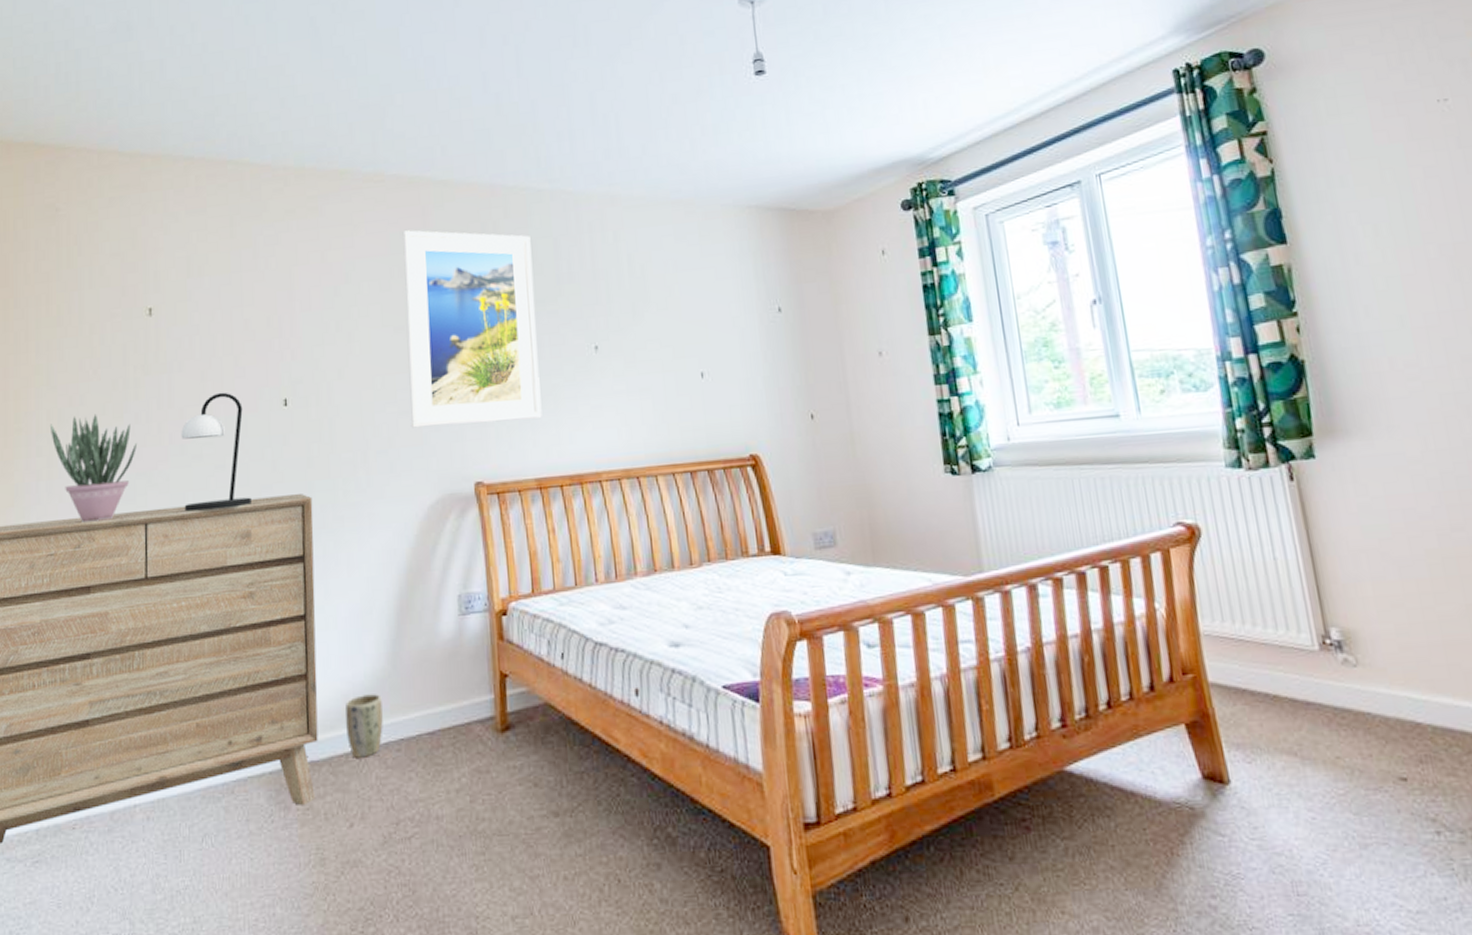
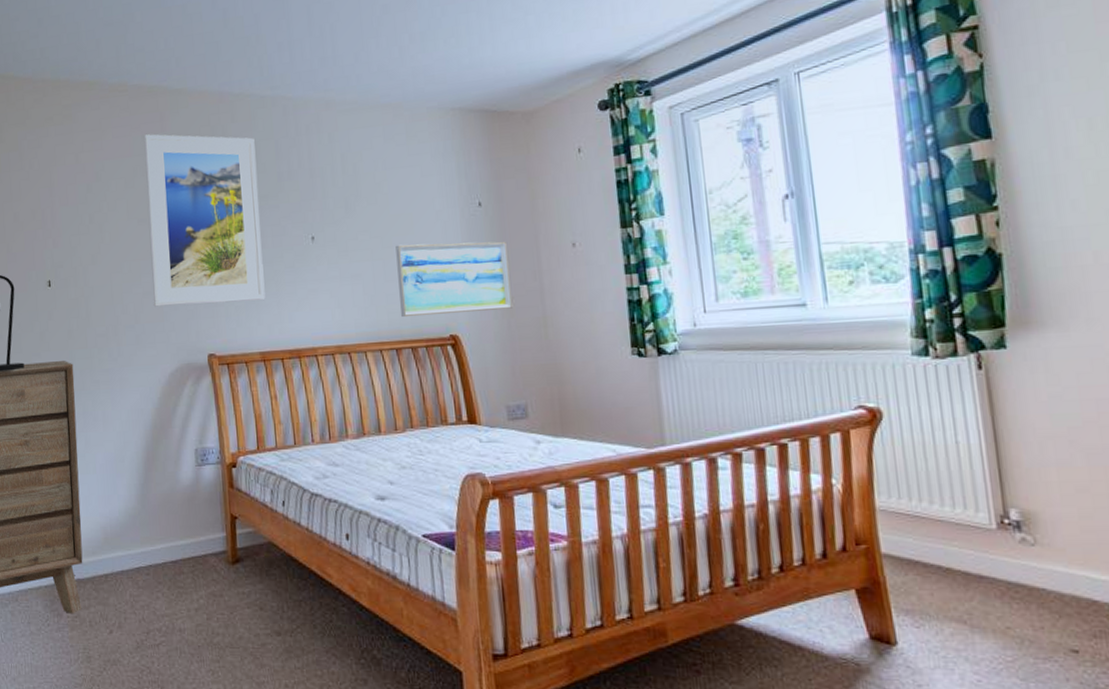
plant pot: present [345,694,383,758] -> none [104,528,135,579]
wall art: none [689,350,817,436] -> present [395,241,512,318]

